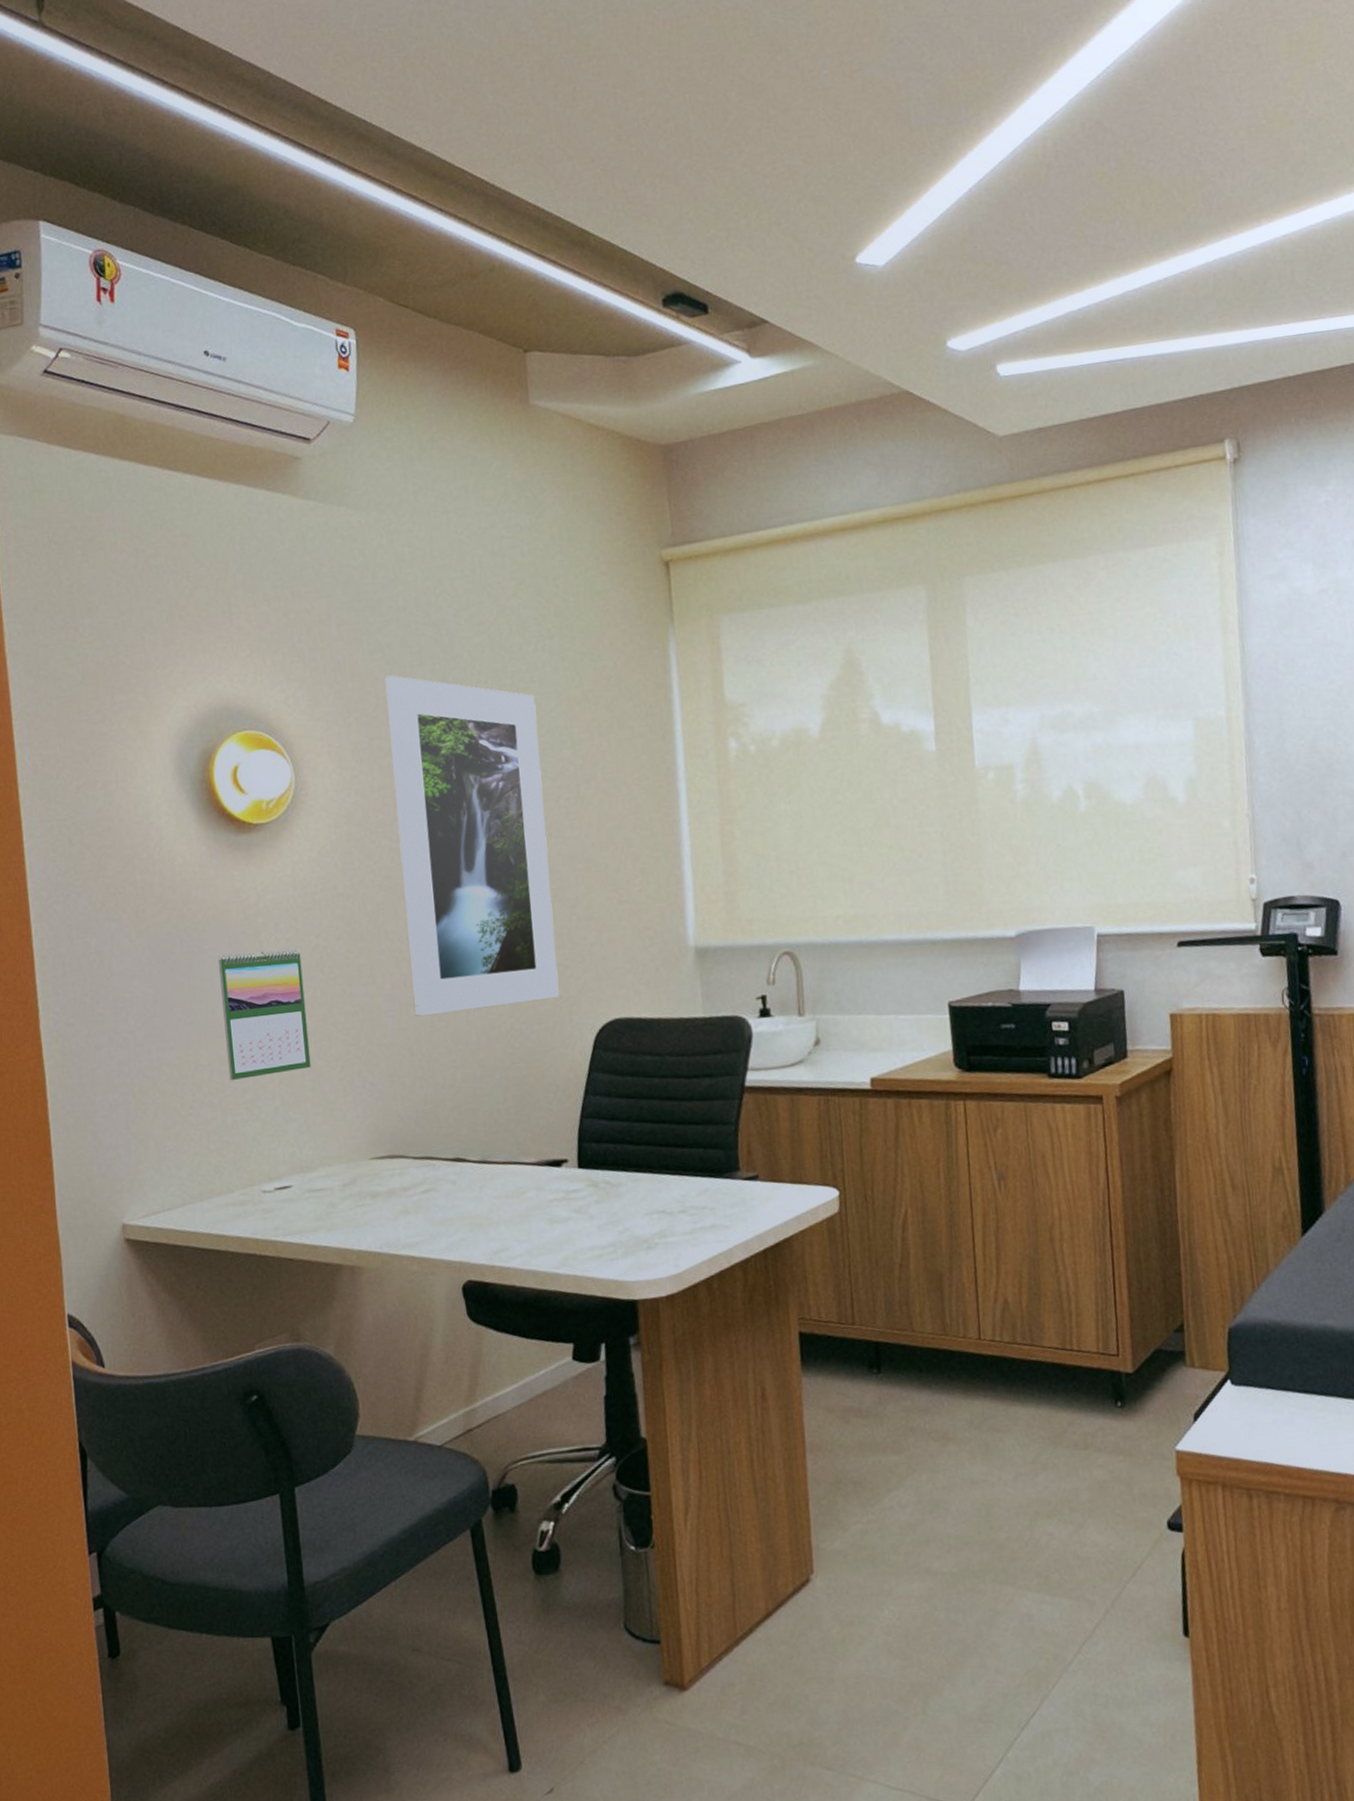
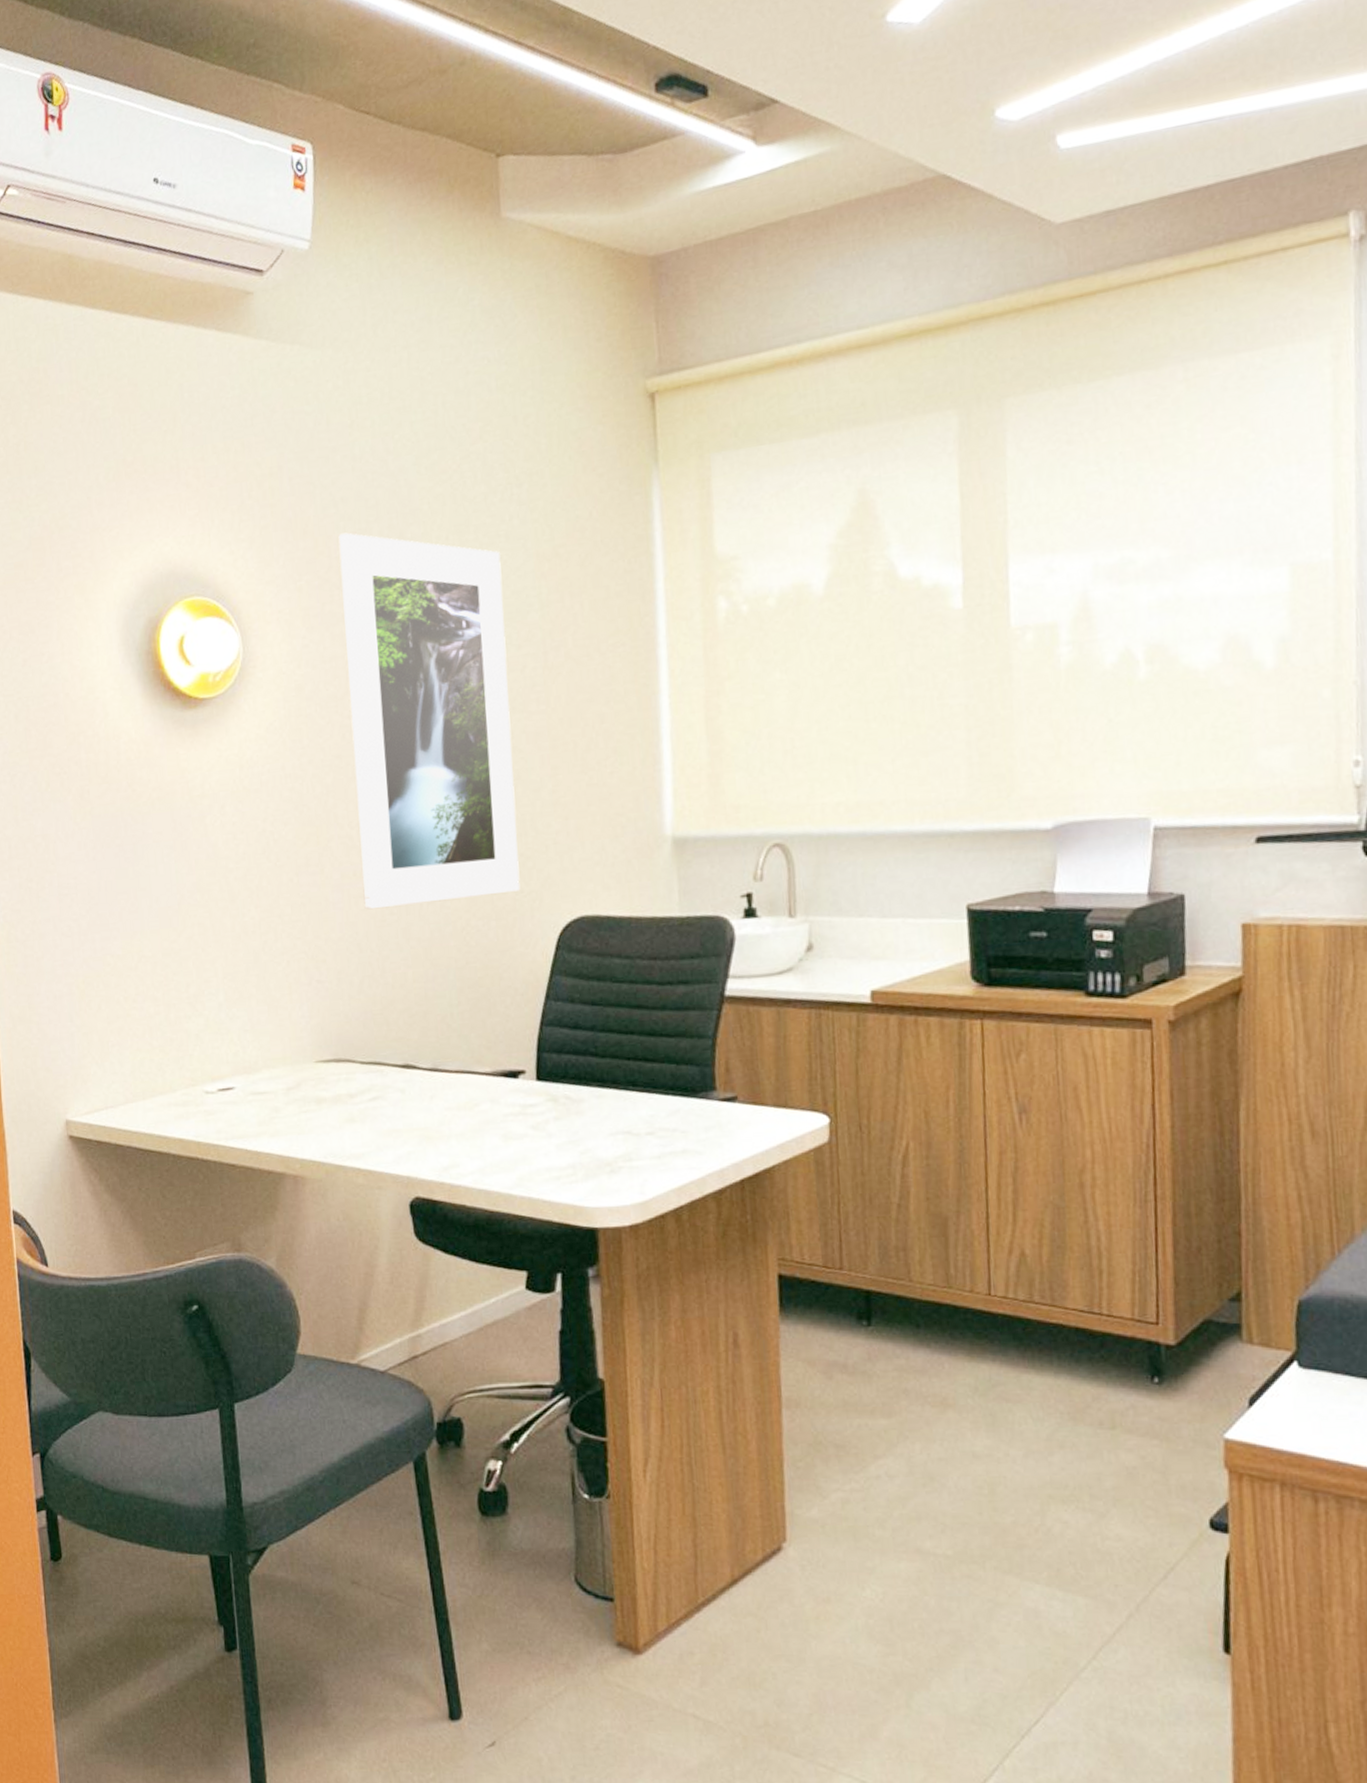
calendar: present [217,949,311,1080] -> none [162,835,256,973]

